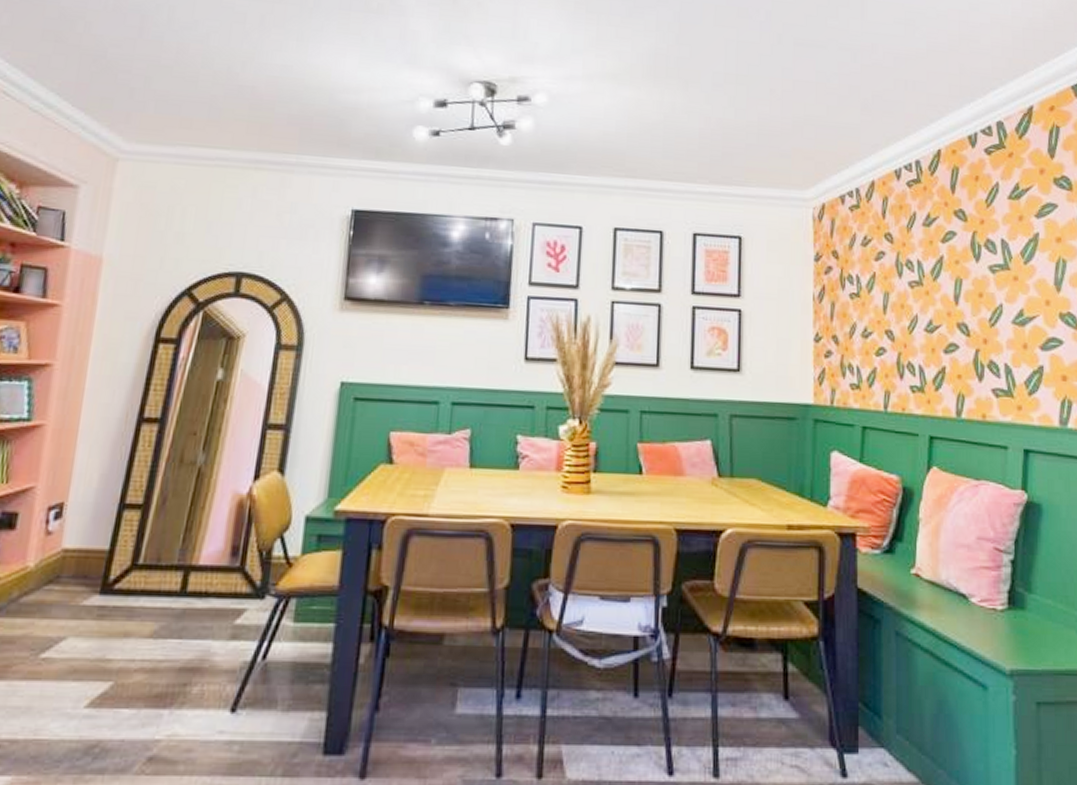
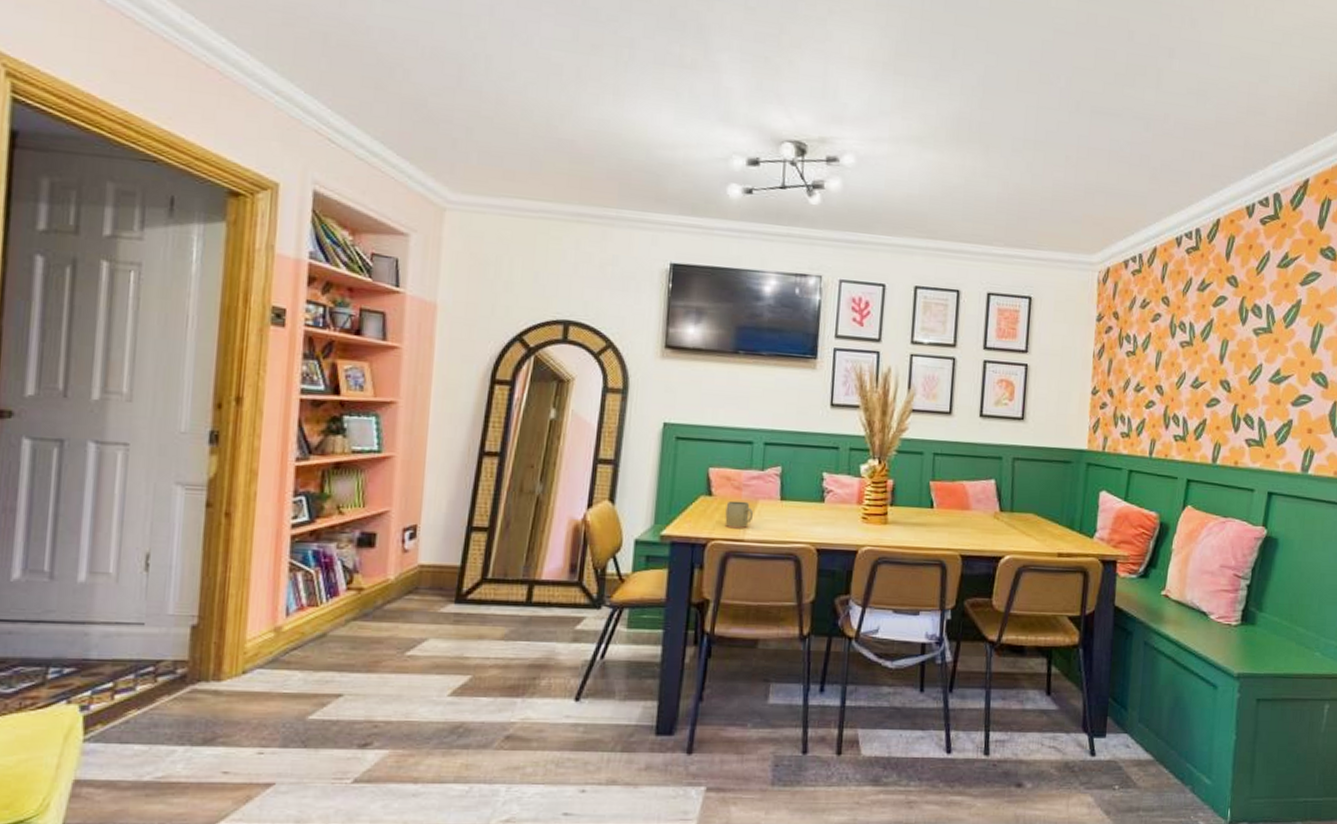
mug: none [407,469,440,501] -> present [724,500,754,528]

